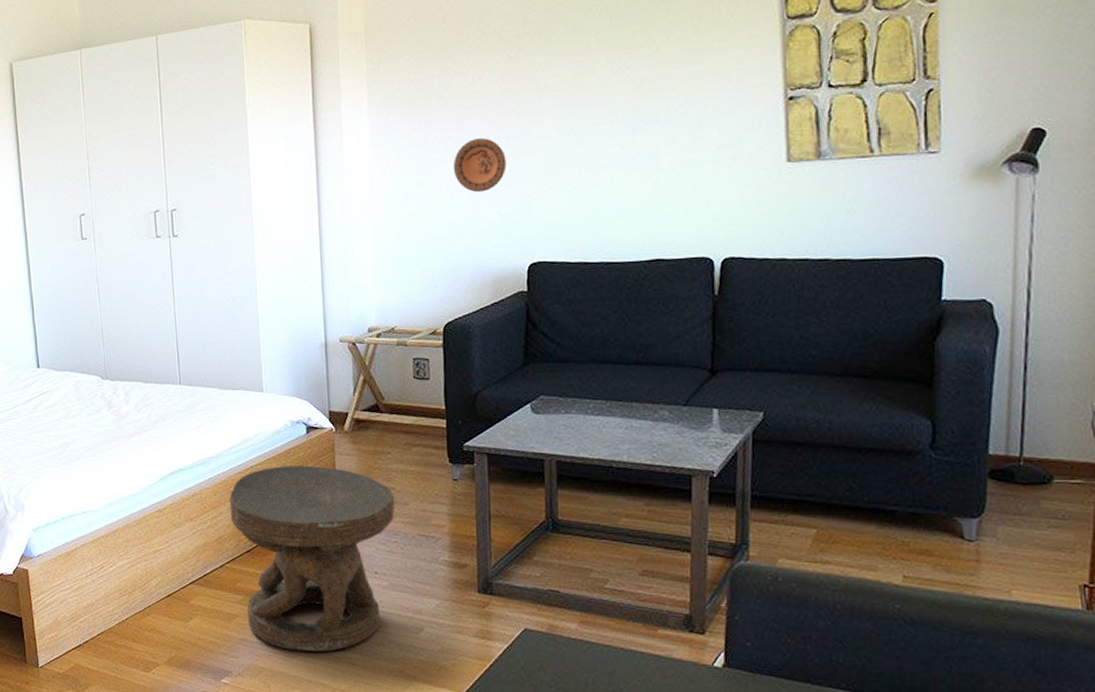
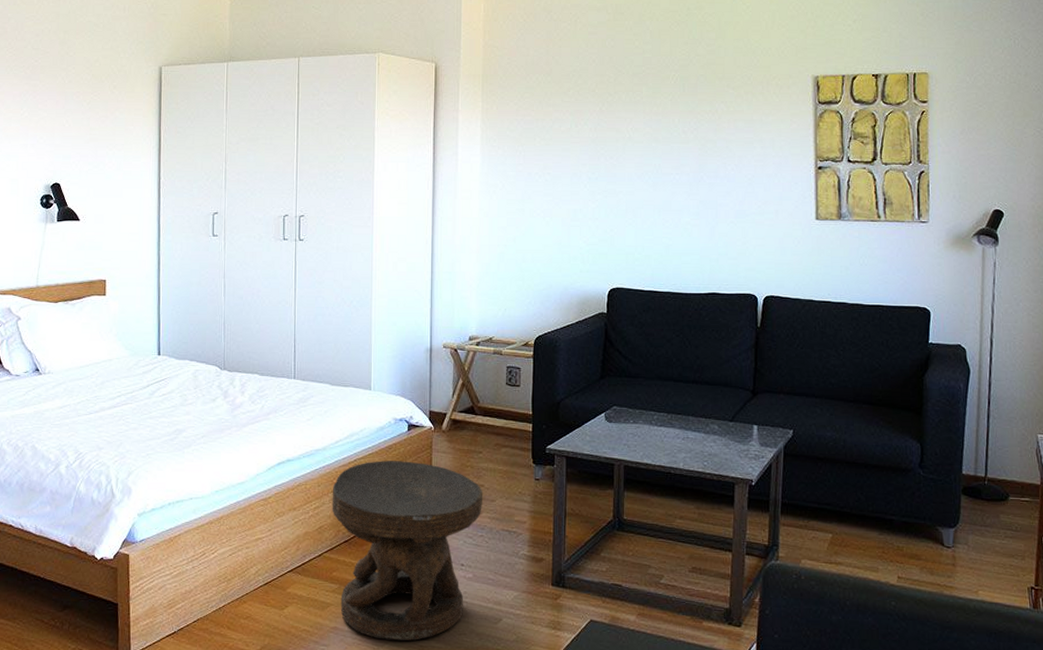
decorative plate: present [453,138,507,193] -> none [550,177,595,224]

